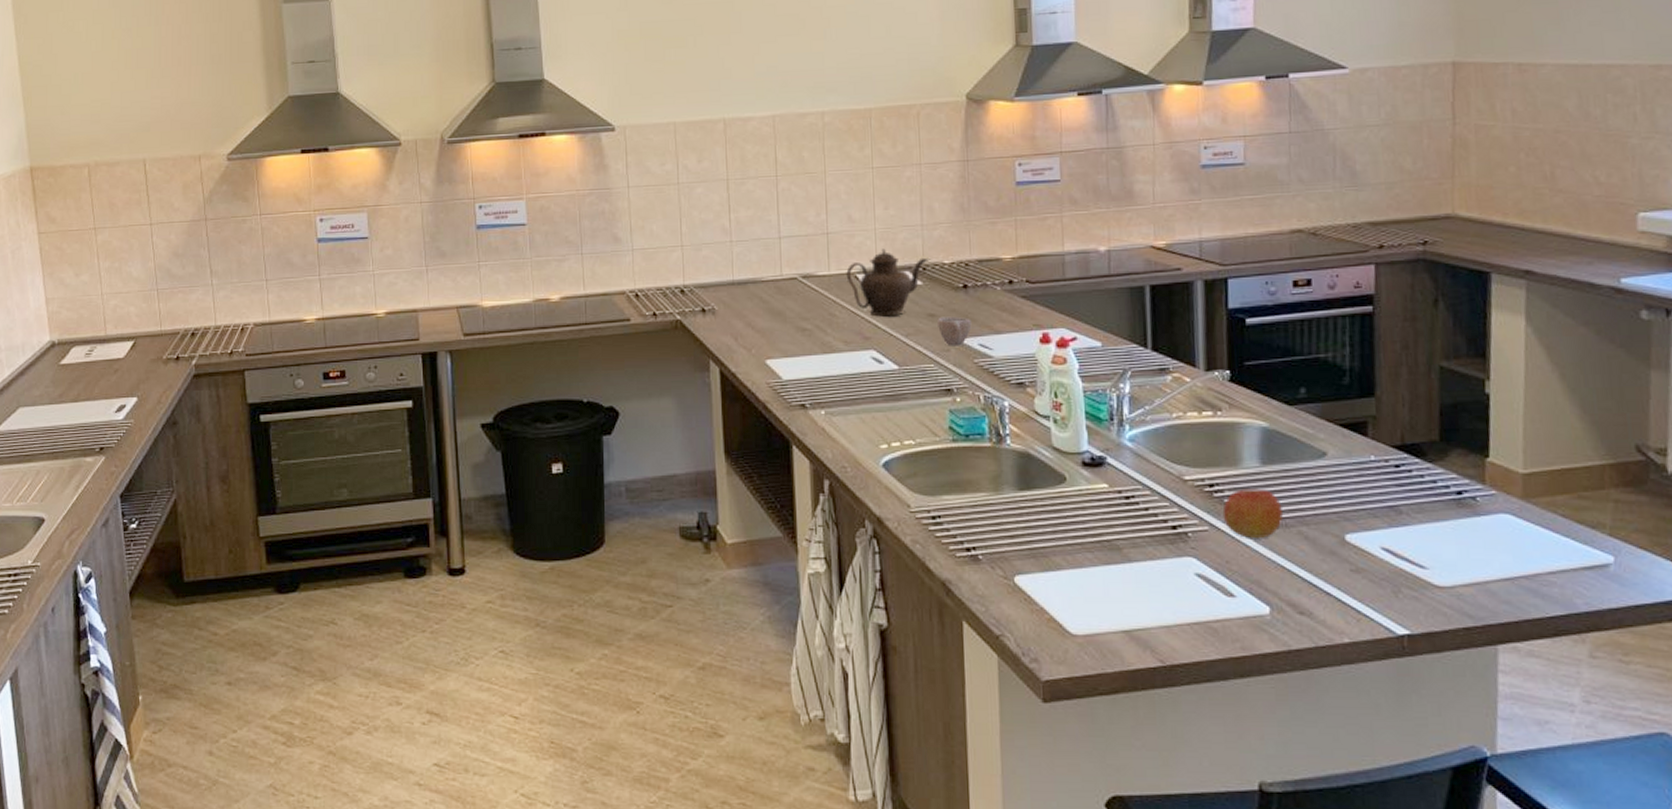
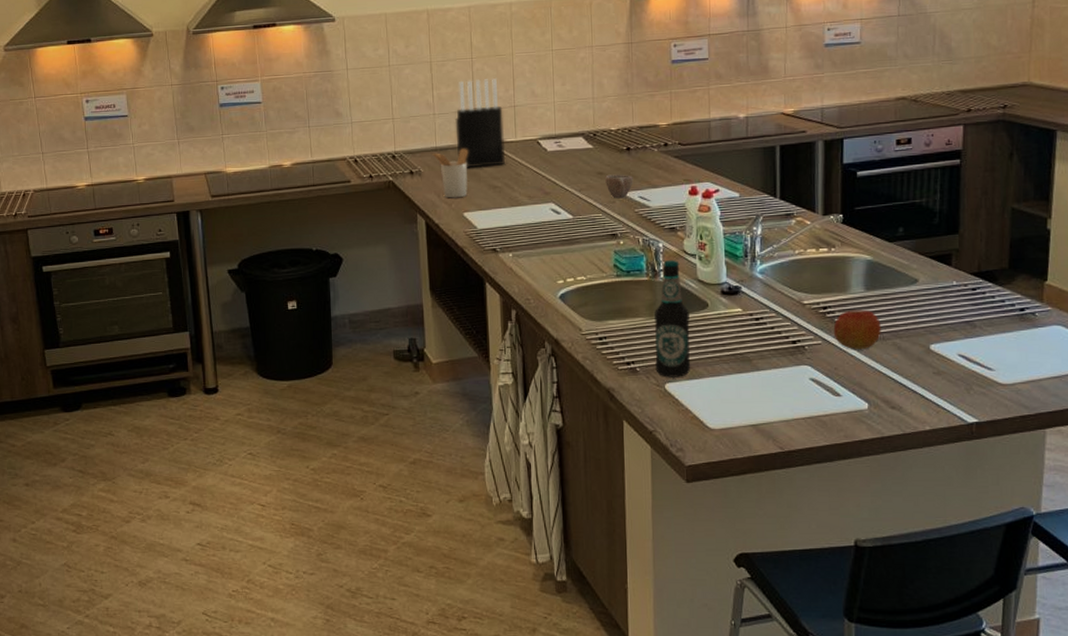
utensil holder: none [728,282,772,342] -> present [432,148,469,198]
knife block: none [756,200,817,306] -> present [455,78,506,168]
teapot: present [846,248,930,317] -> none [530,118,600,175]
bottle: none [999,422,1046,568] -> present [654,260,691,378]

